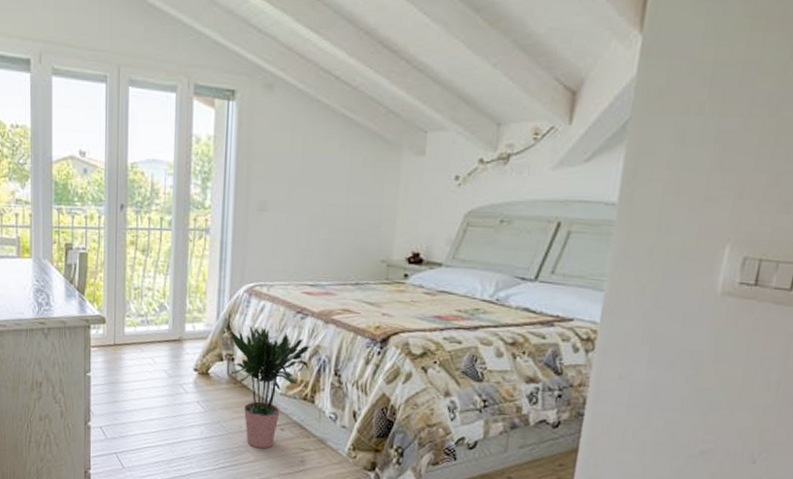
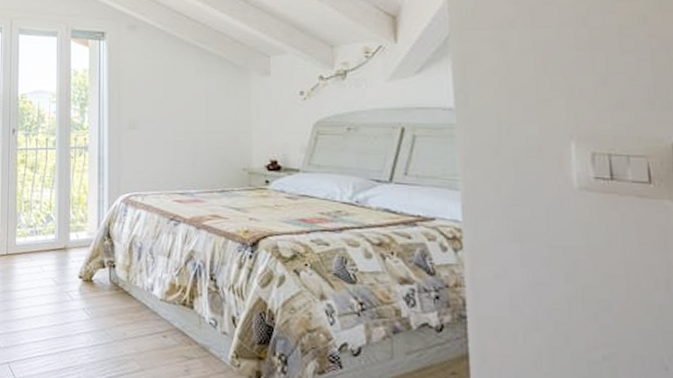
potted plant: present [229,325,312,449] -> none [110,233,186,358]

